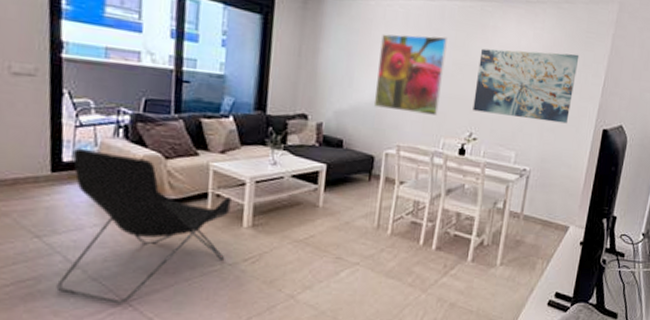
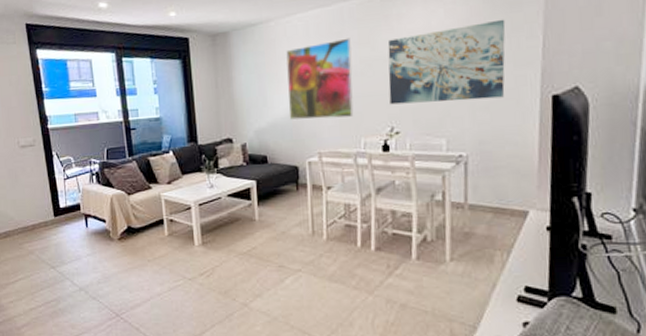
lounge chair: present [56,147,232,304] -> none [65,195,184,317]

